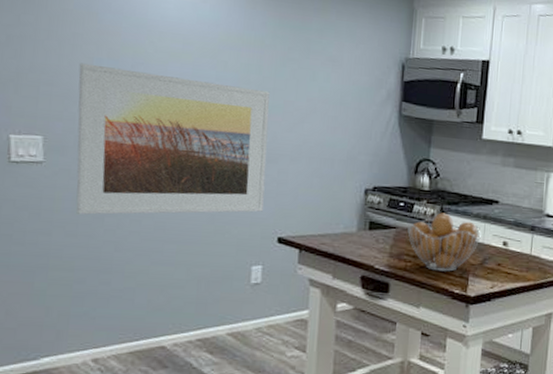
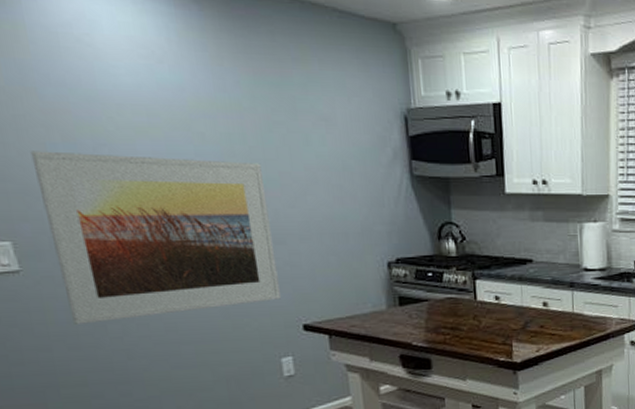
fruit basket: present [407,212,481,272] -> none [440,278,519,341]

